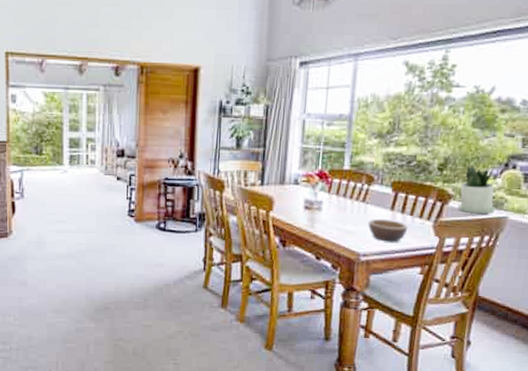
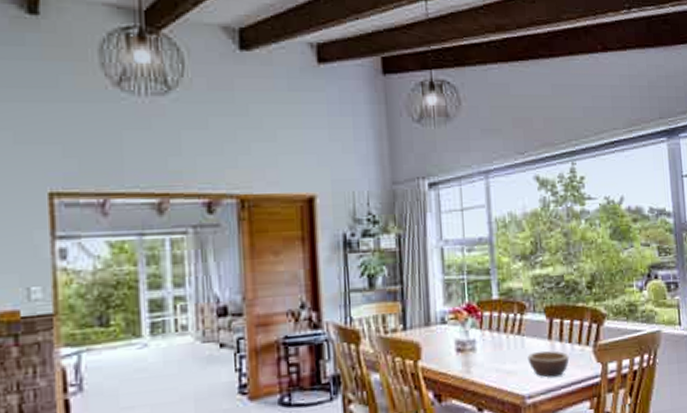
planter: present [457,165,496,214] -> none [612,279,649,332]

